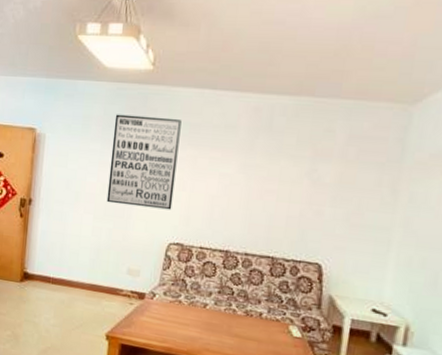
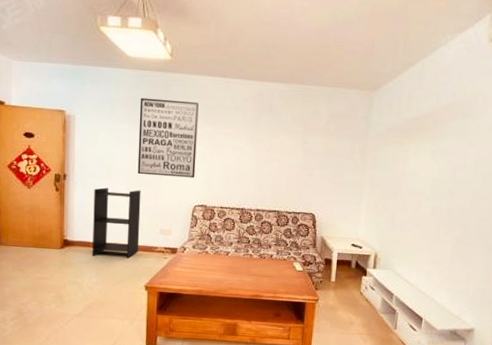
bookshelf: none [52,216,110,300] -> present [92,187,141,258]

